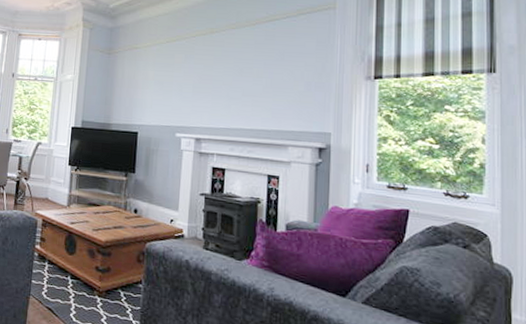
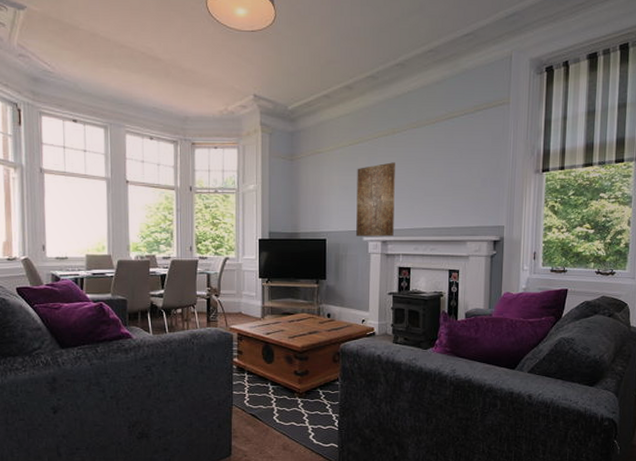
wall art: none [169,60,212,135] -> present [356,162,395,237]

